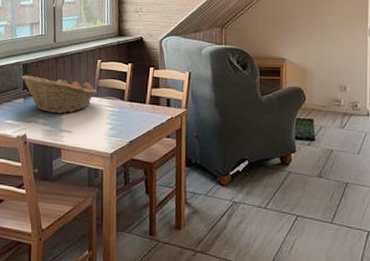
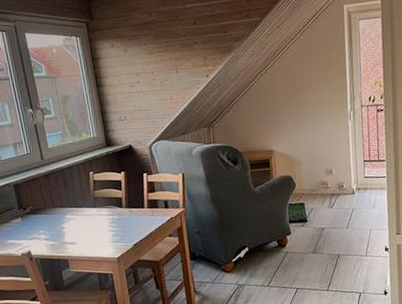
fruit basket: present [21,75,97,114] -> none [15,191,94,229]

